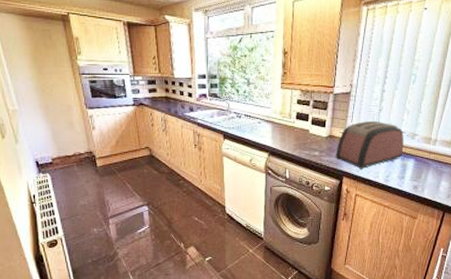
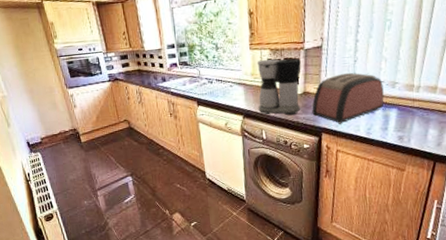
coffee maker: none [284,99,329,156] -> present [257,58,301,115]

